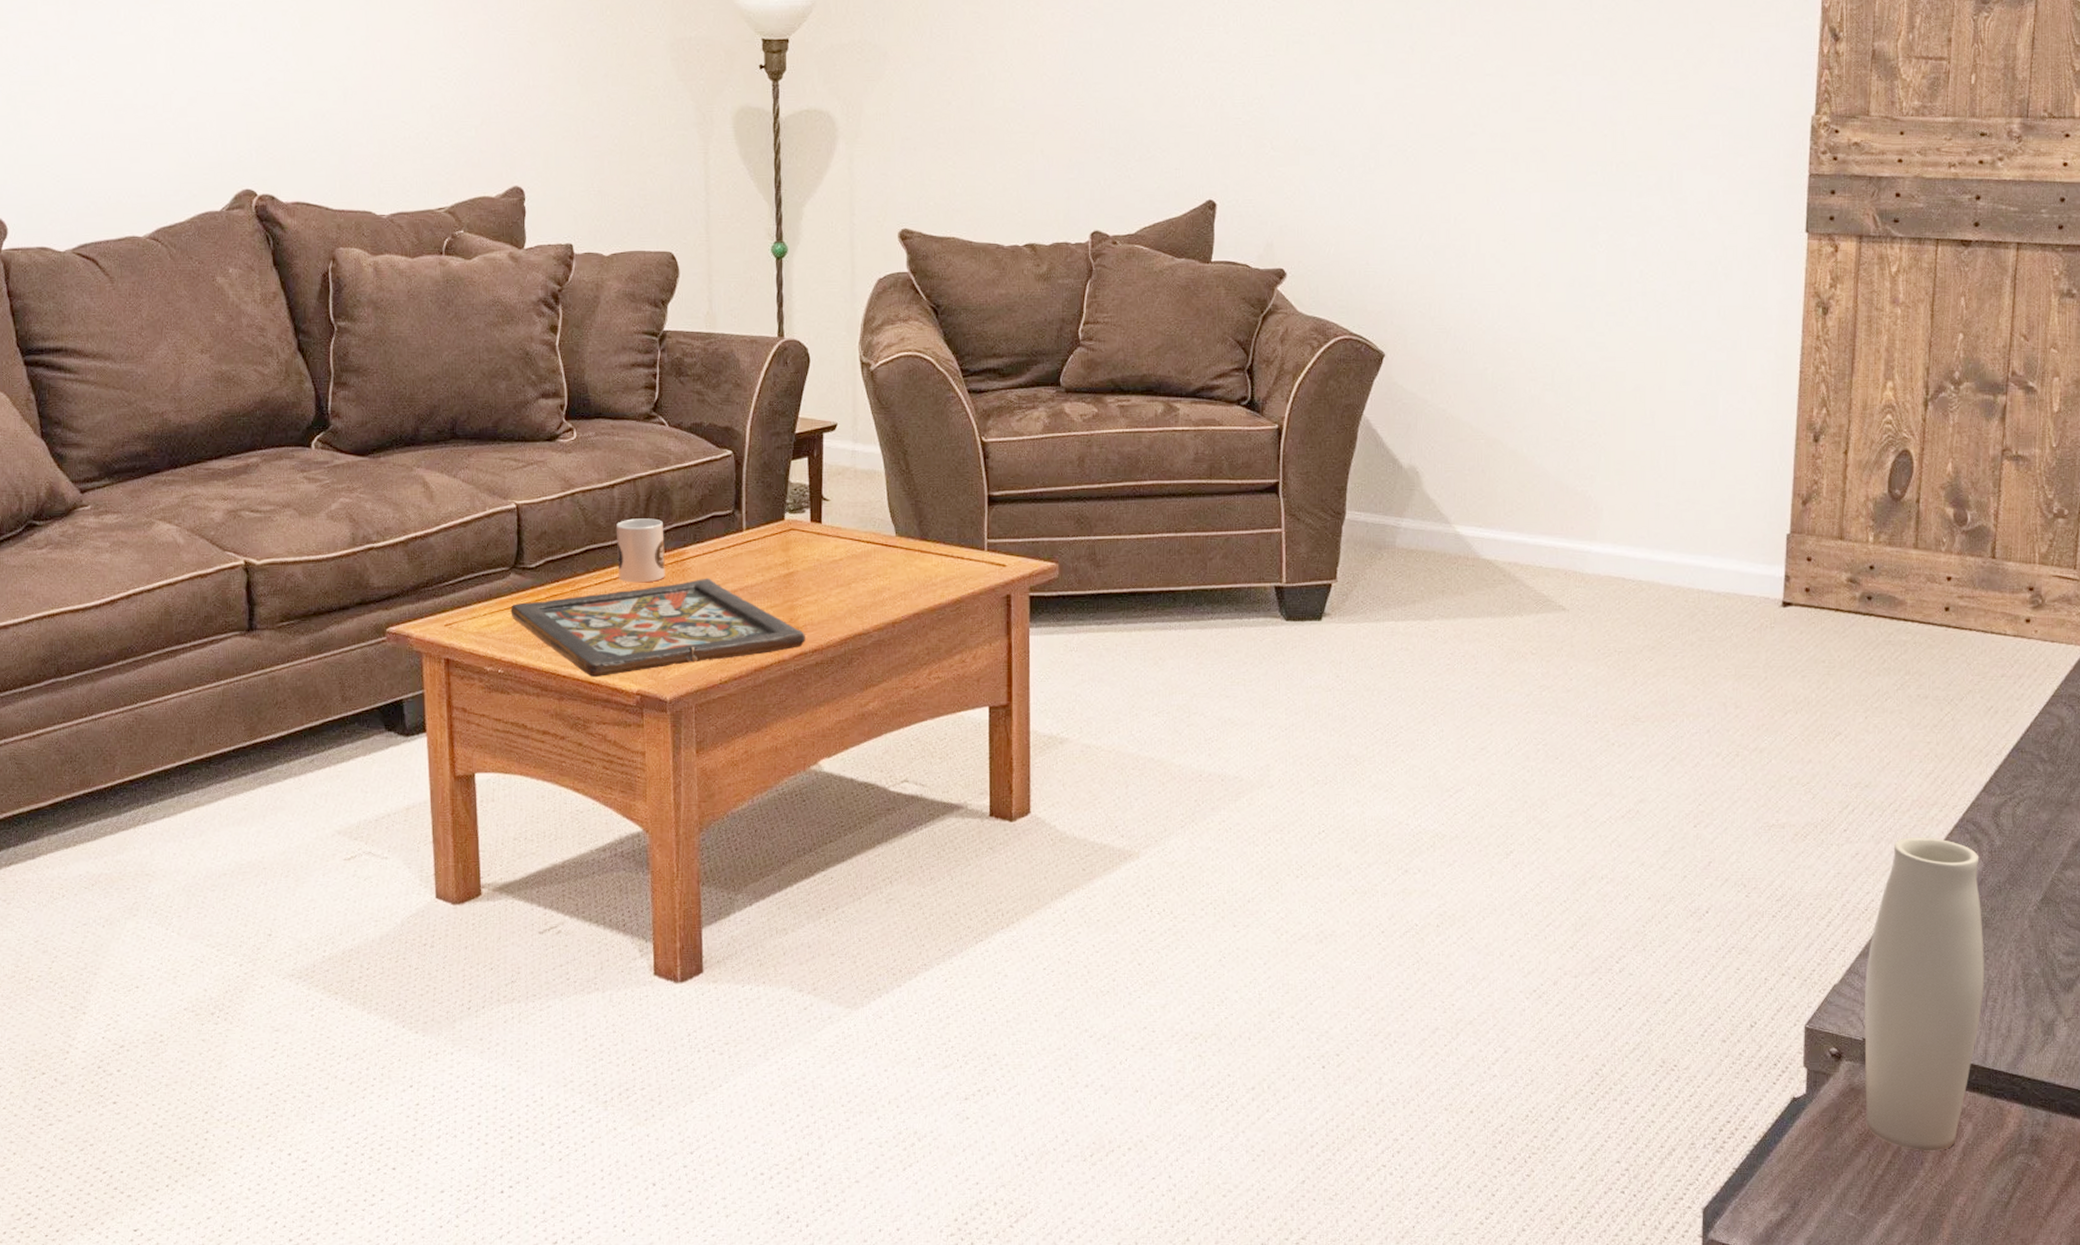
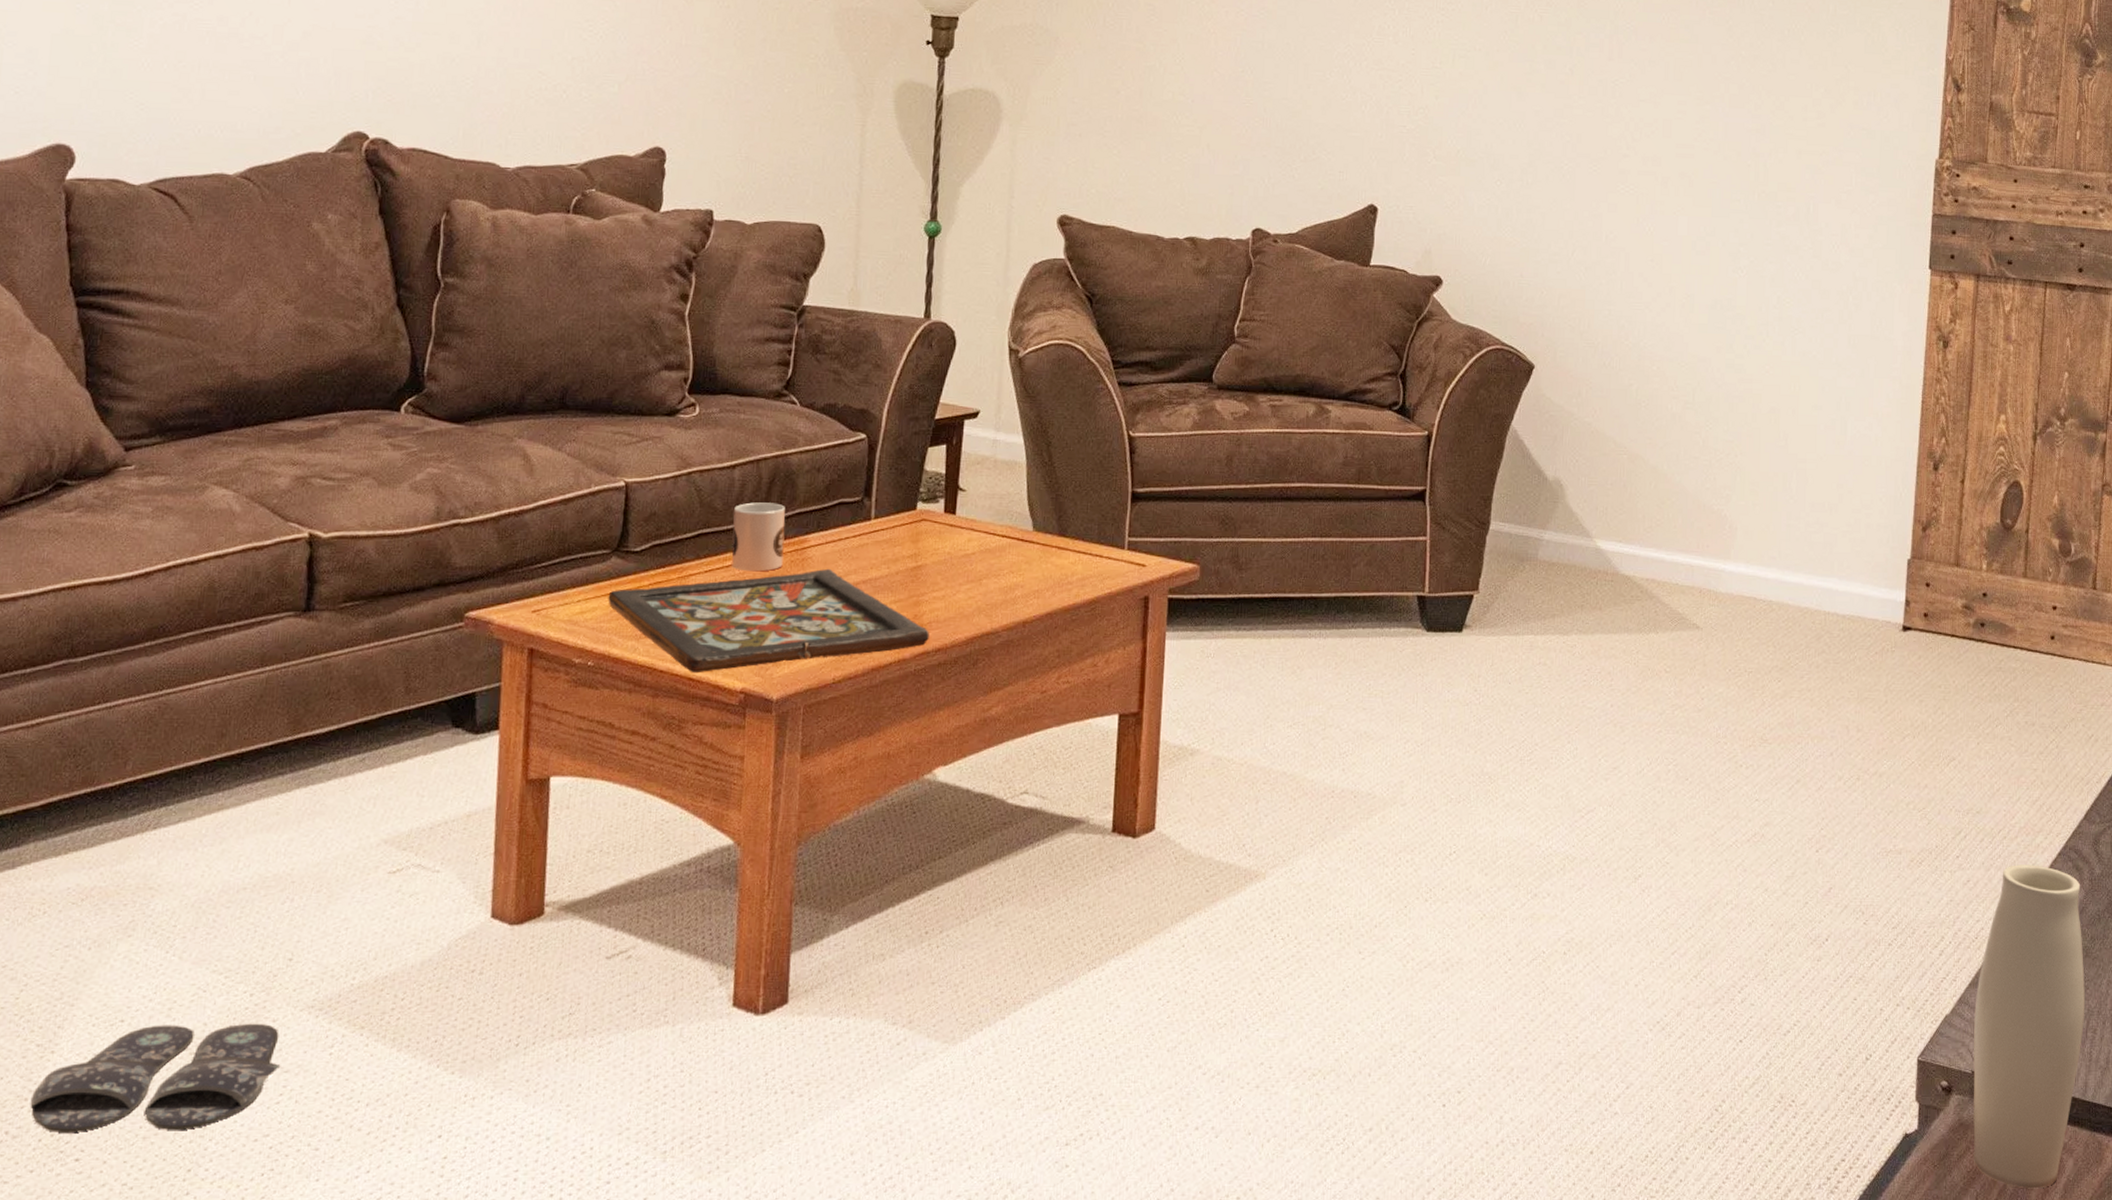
slippers: none [72,989,272,1081] -> present [31,1023,281,1134]

